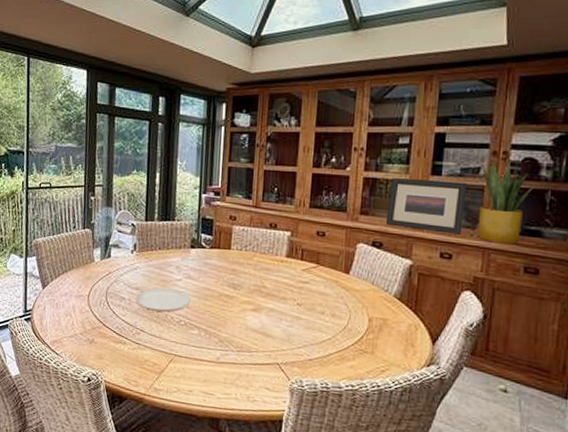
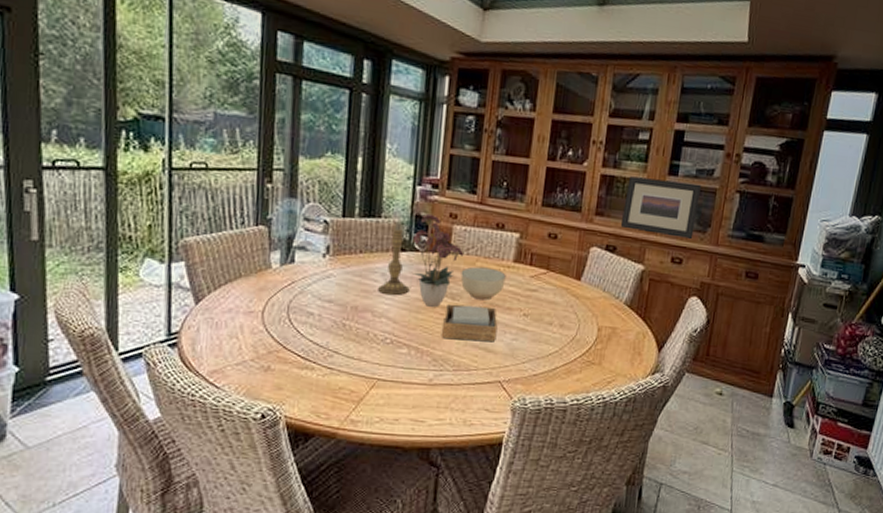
plate: present [135,287,191,312] -> none [328,299,400,329]
candlestick: none [174,223,199,285] -> present [378,221,410,295]
flower arrangement: none [200,216,243,295] -> present [413,213,464,307]
napkin holder: none [225,293,274,328] -> present [441,303,498,343]
bowl: none [240,261,280,291] -> present [460,266,506,301]
planter: present [477,160,535,244] -> none [707,163,762,249]

